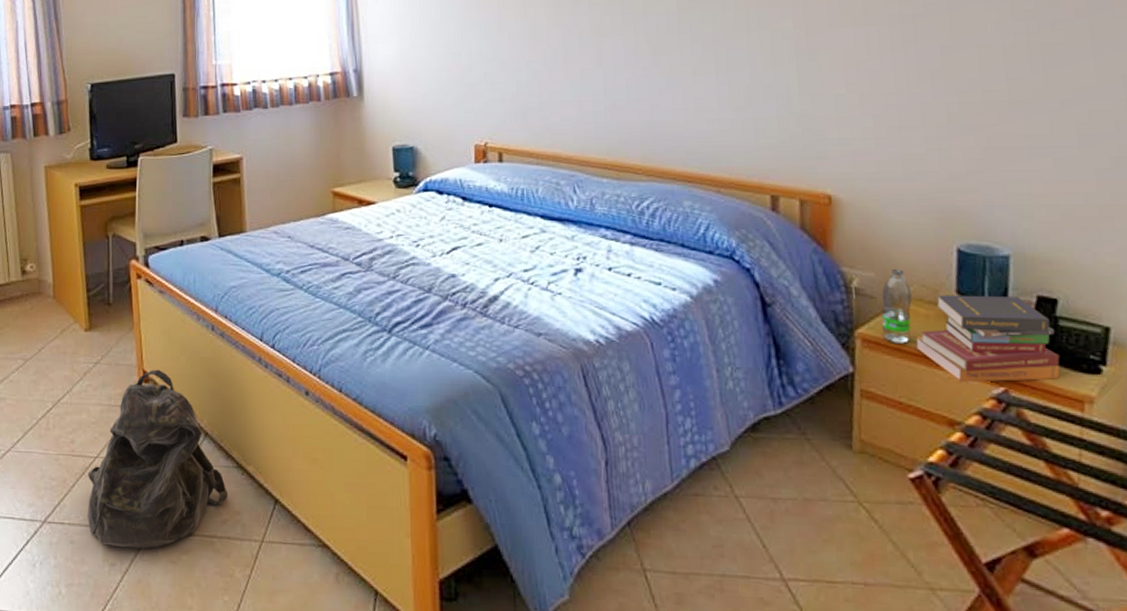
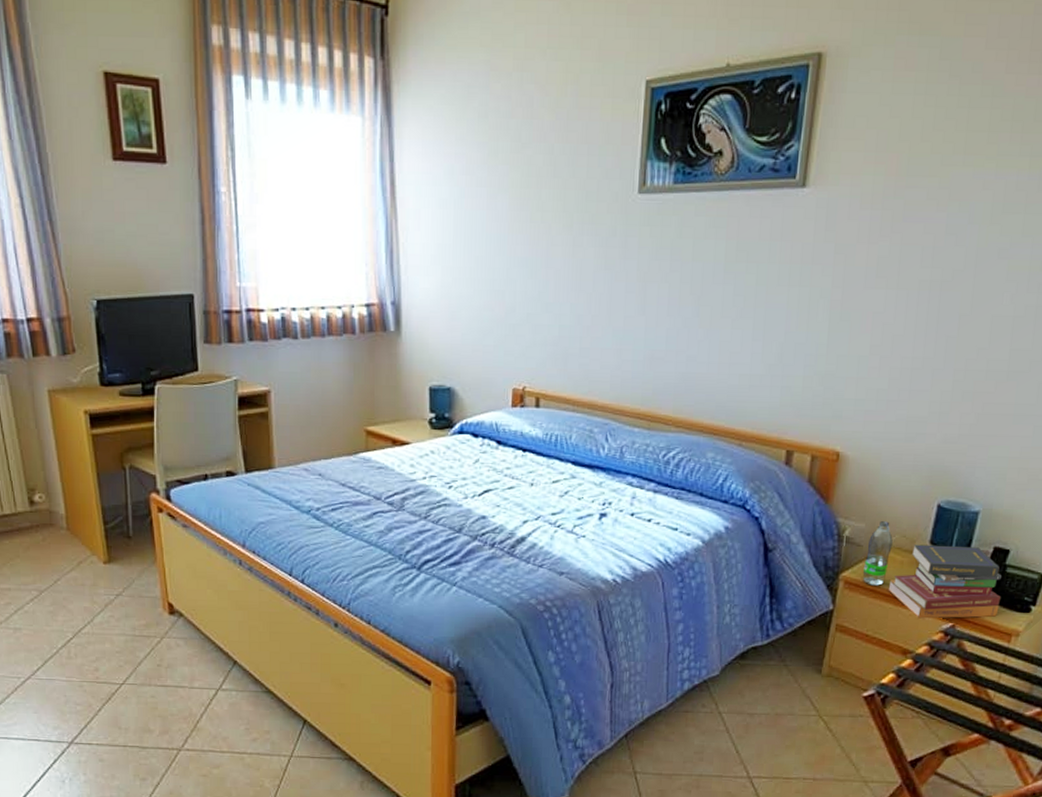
backpack: present [87,369,227,549] -> none [115,601,257,765]

